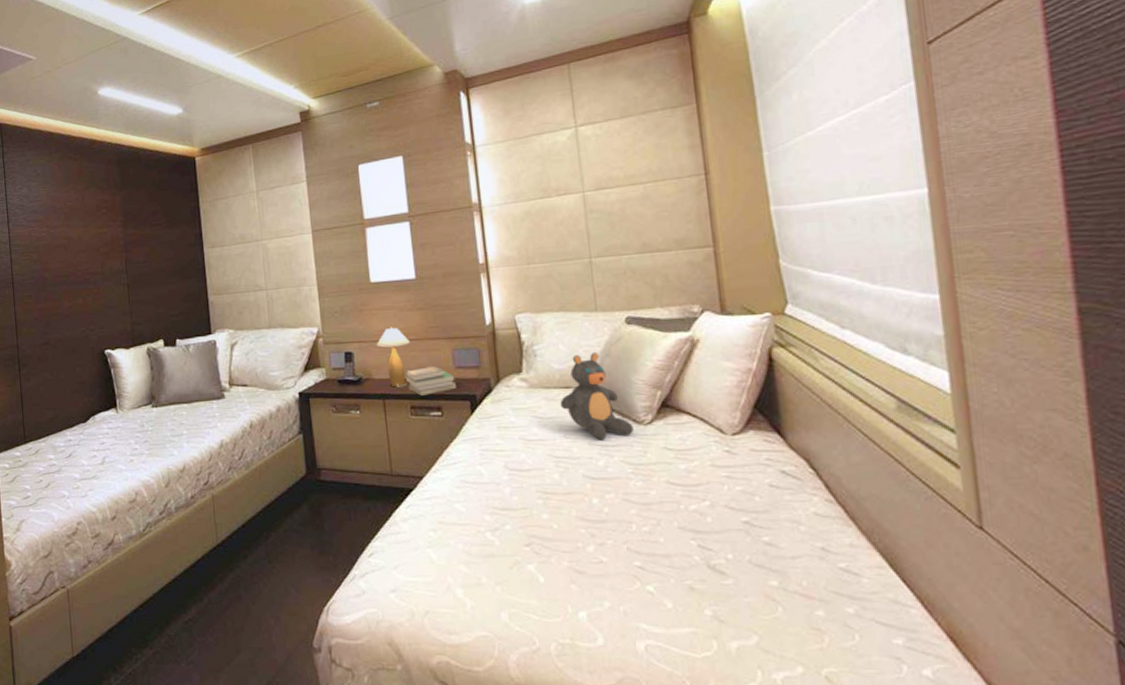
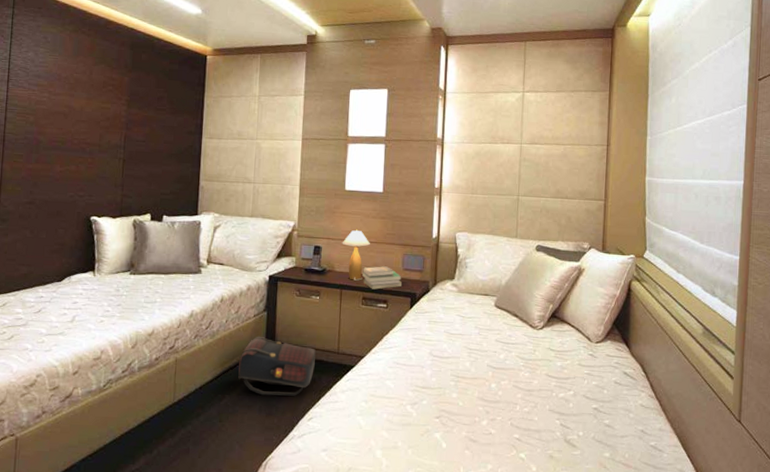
satchel: none [280,462,367,531] -> present [238,336,317,396]
stuffed animal: present [560,353,634,440] -> none [479,270,529,339]

